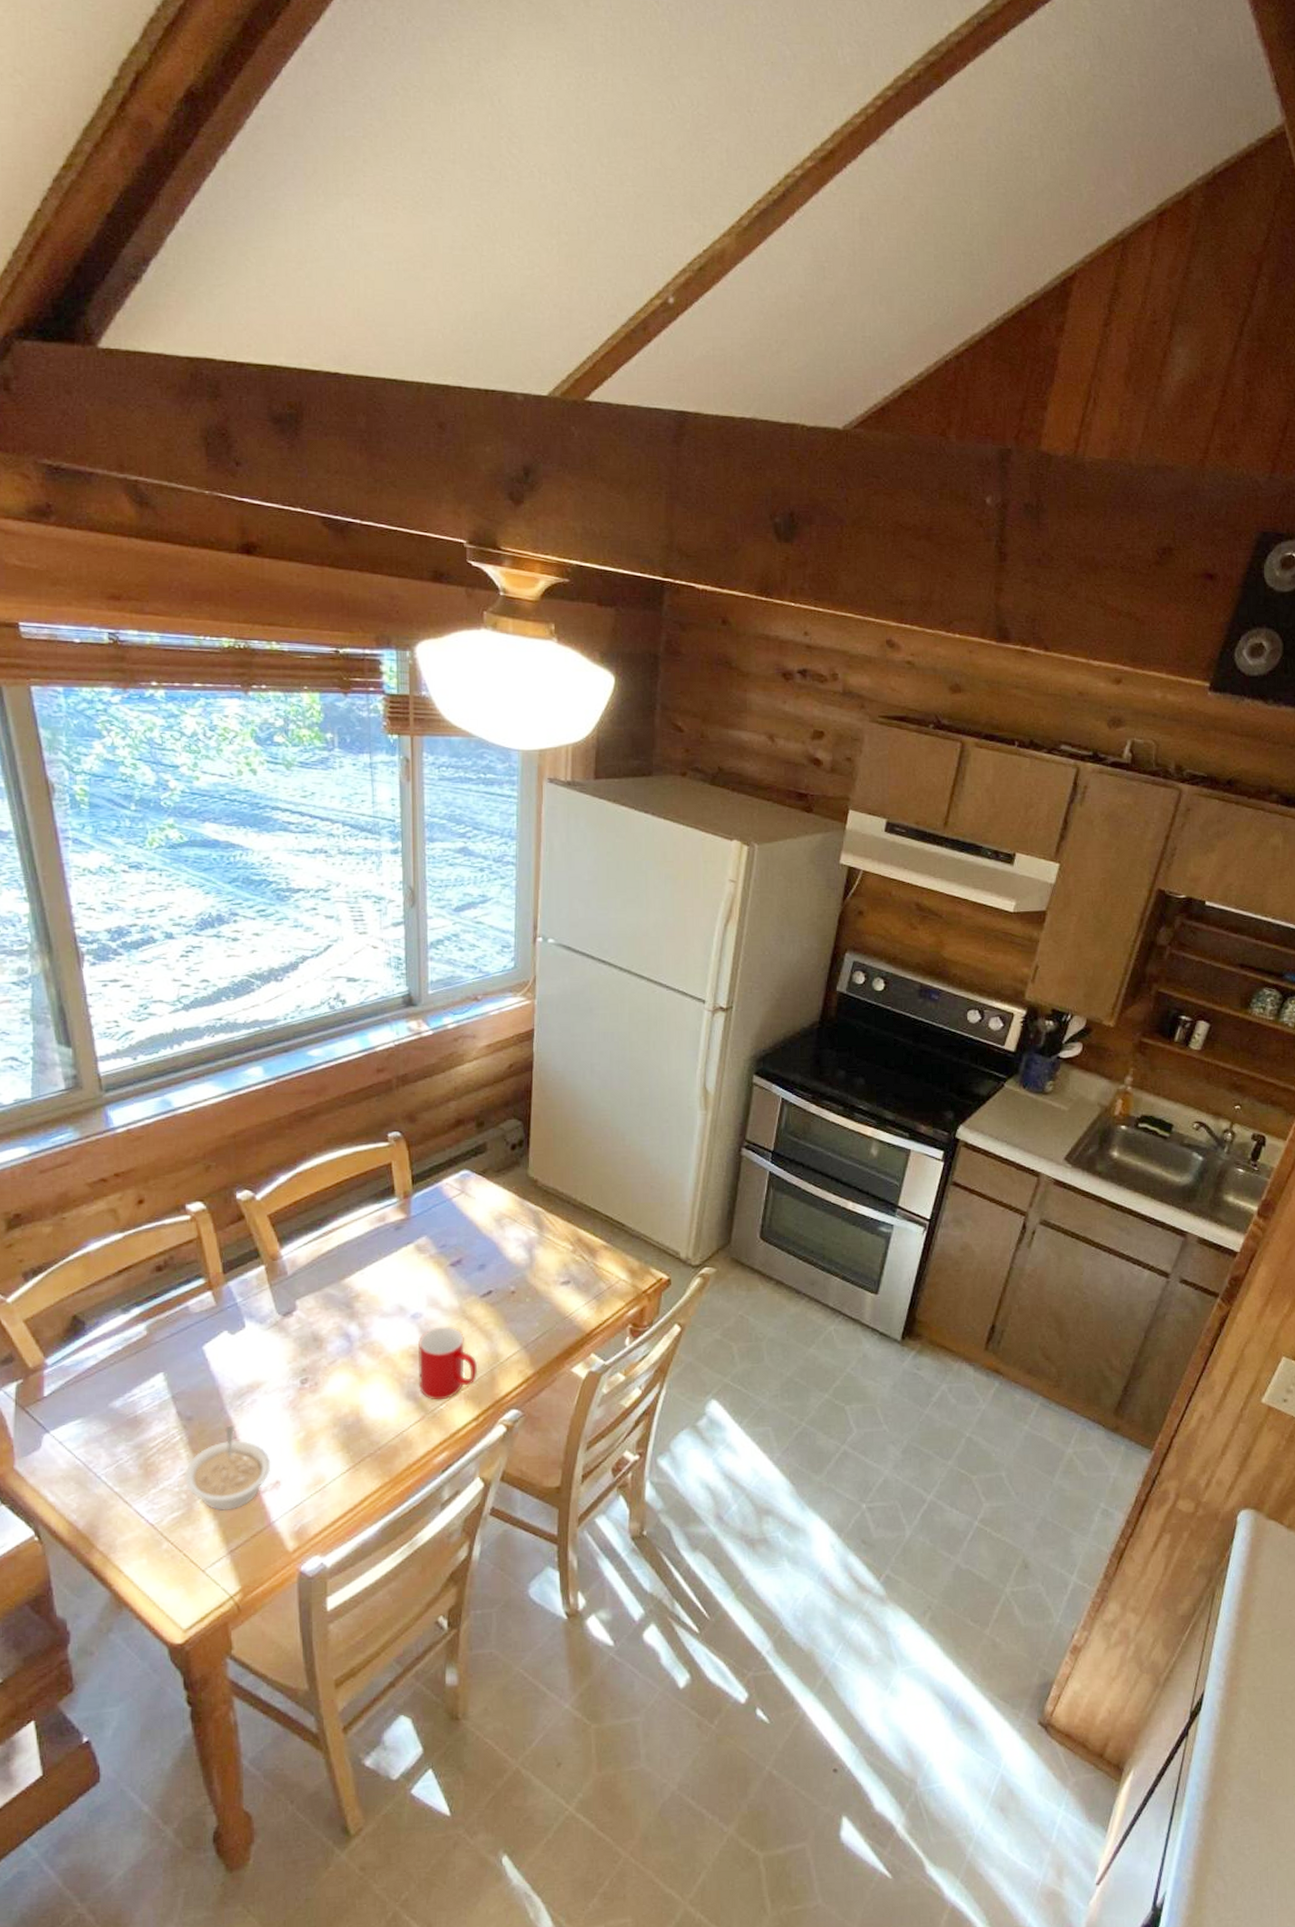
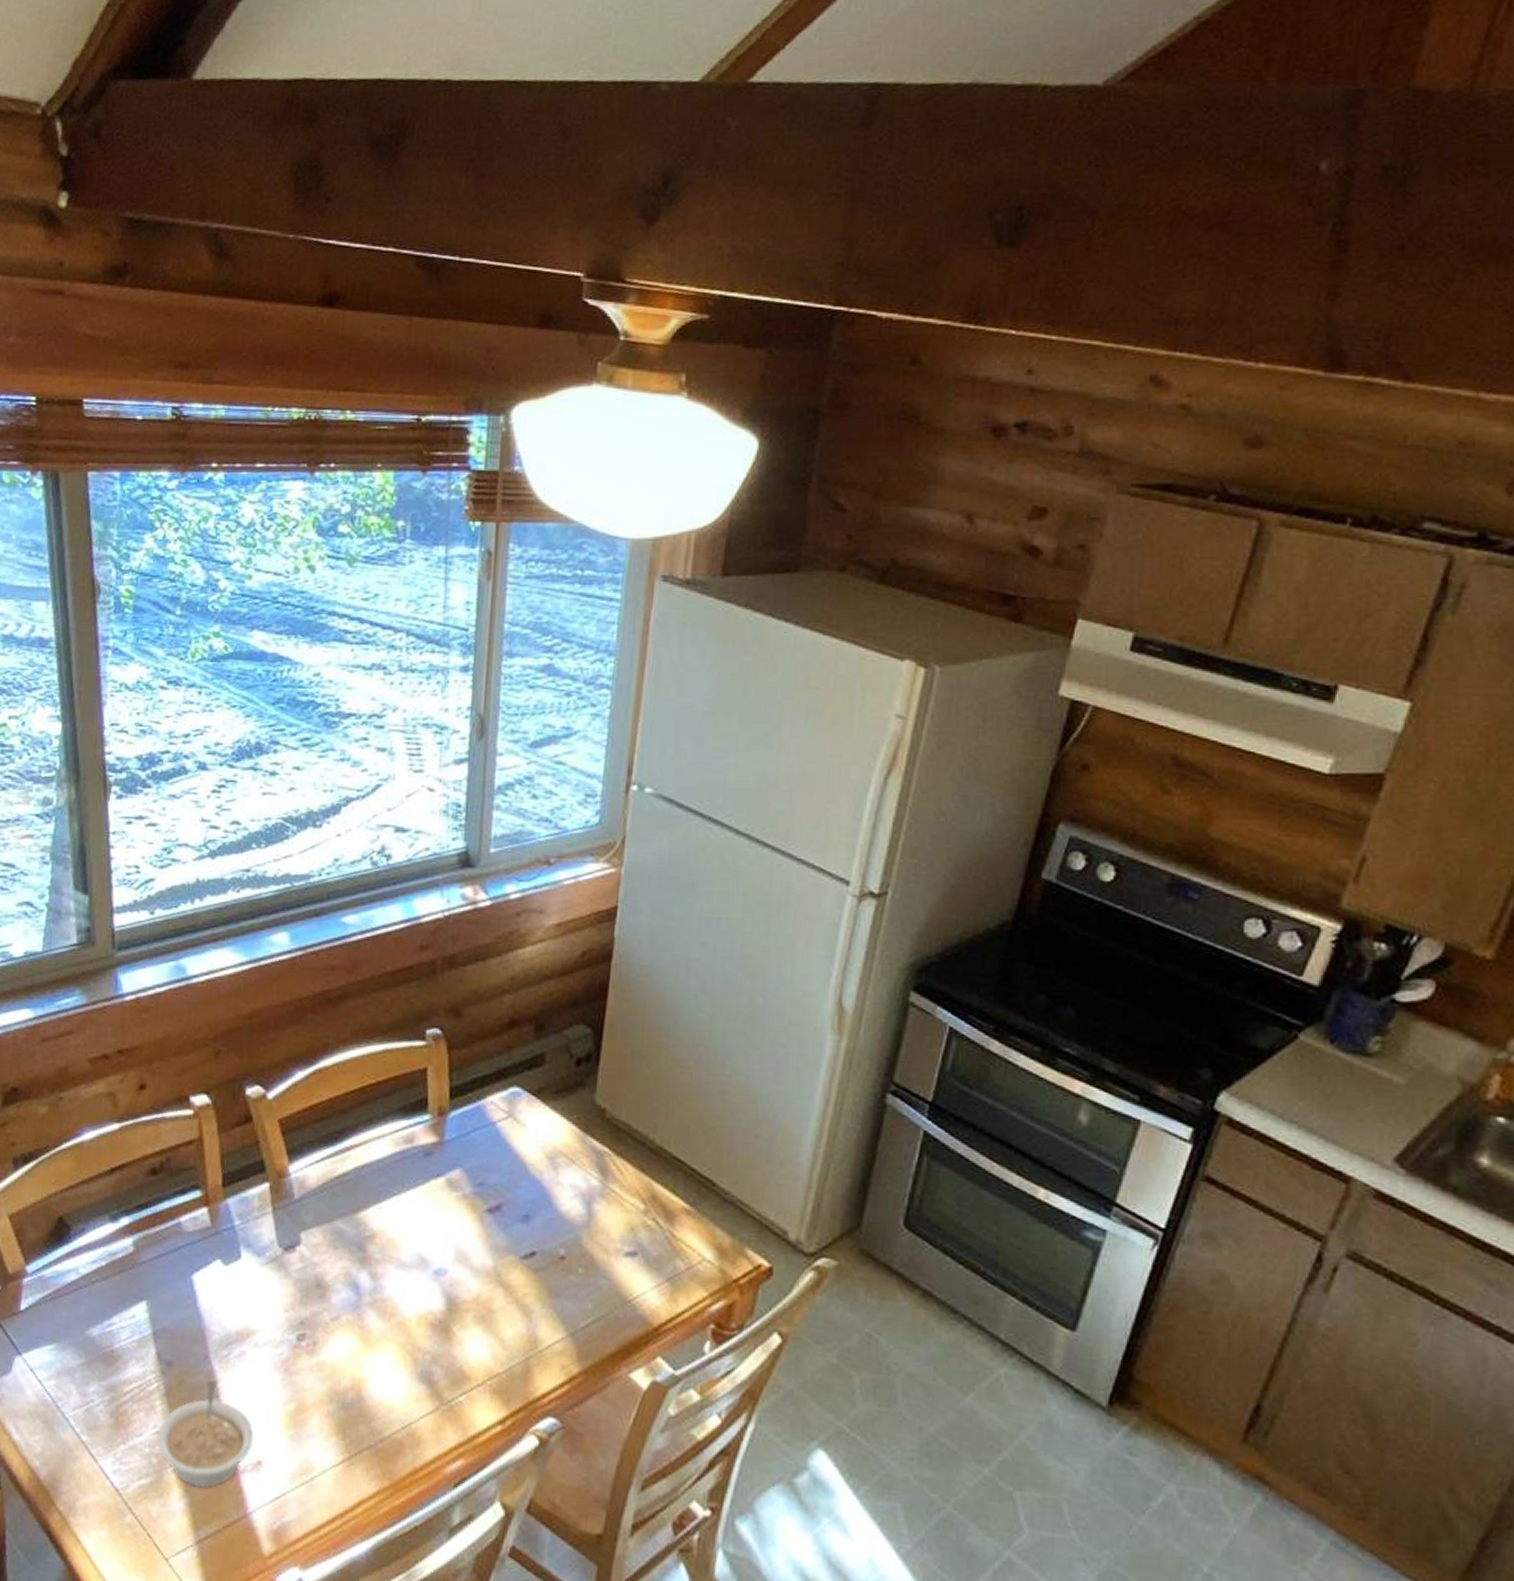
cup: present [418,1326,478,1400] -> none [435,1290,510,1390]

